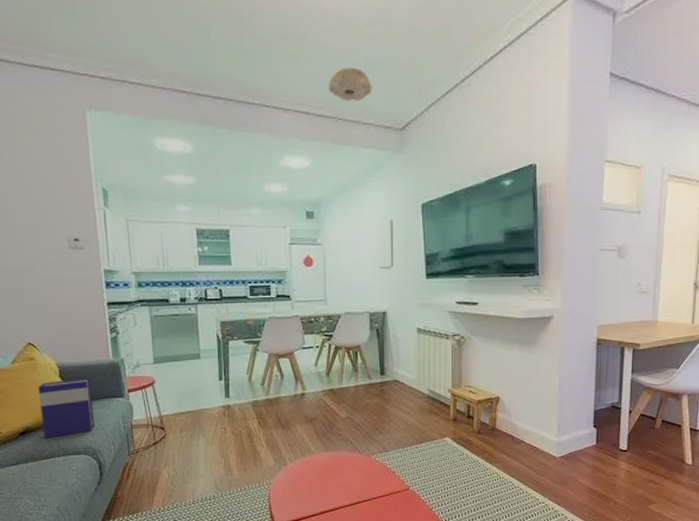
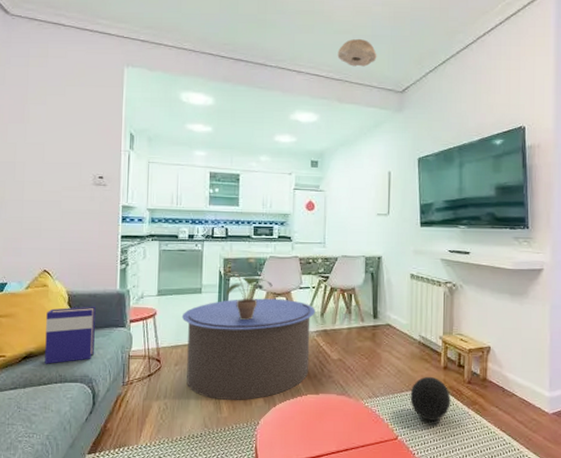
coffee table: none [181,360,321,463] -> present [181,298,316,400]
potted plant: none [221,334,274,383] -> present [222,271,273,320]
ball: none [420,428,460,471] -> present [410,376,450,421]

